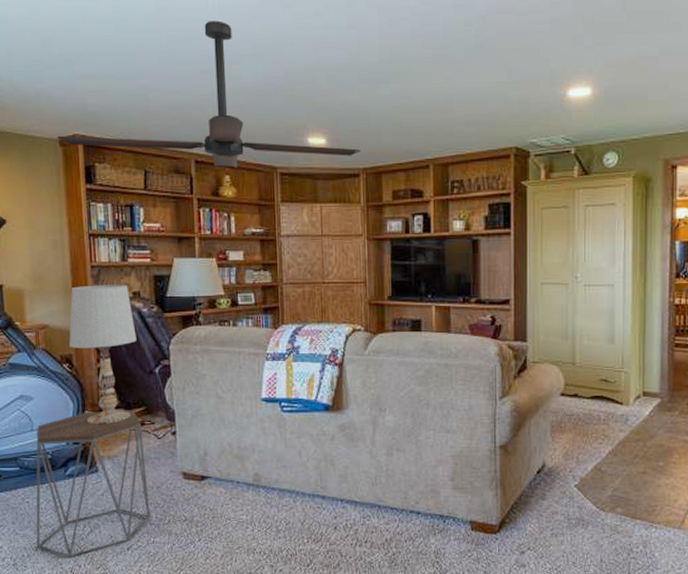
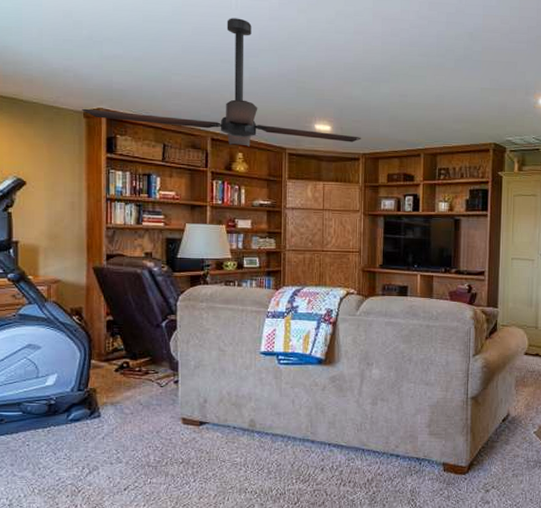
side table: present [36,410,150,557] -> none [34,360,148,498]
table lamp: present [69,284,137,425] -> none [80,244,146,373]

